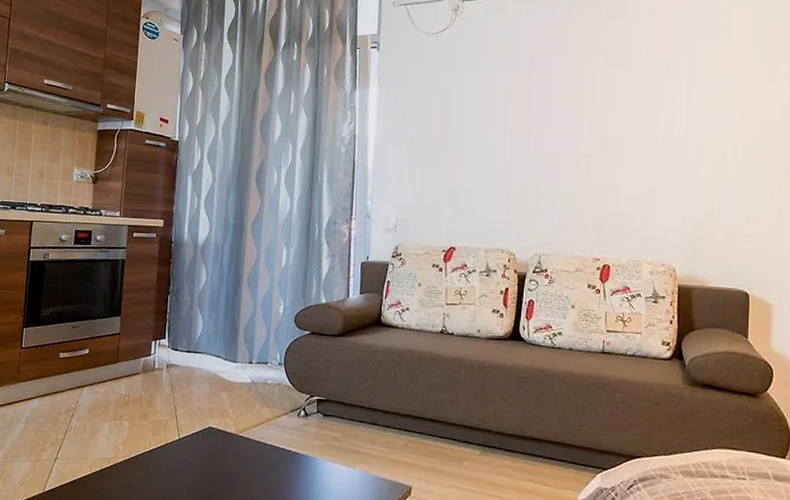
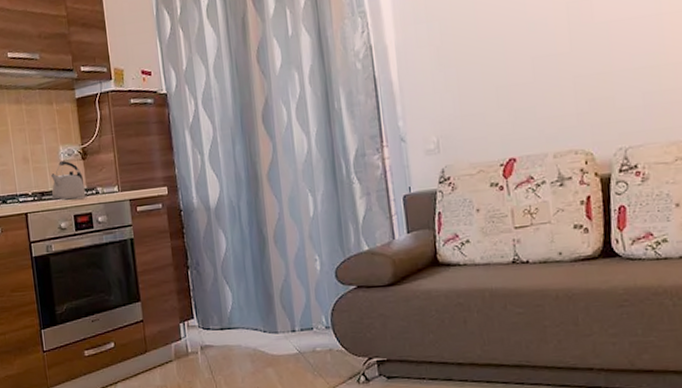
kettle: none [58,181,91,218] -> present [50,160,86,200]

